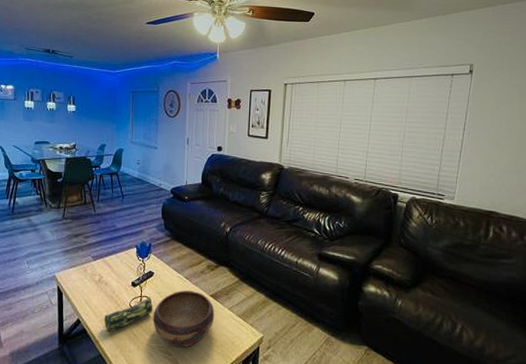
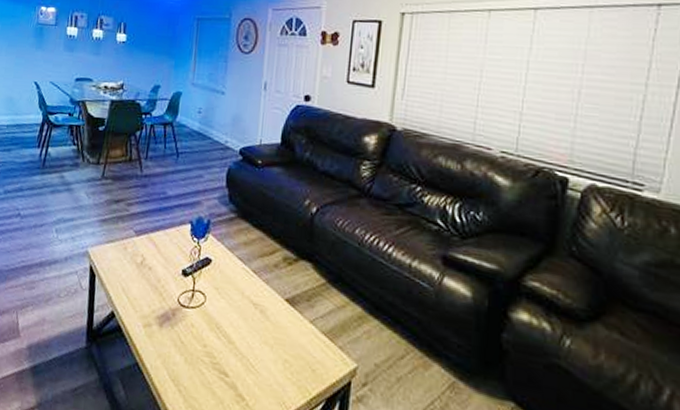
pencil case: present [104,296,153,332] -> none [144,292,208,334]
decorative bowl: present [153,290,215,348] -> none [206,288,291,368]

